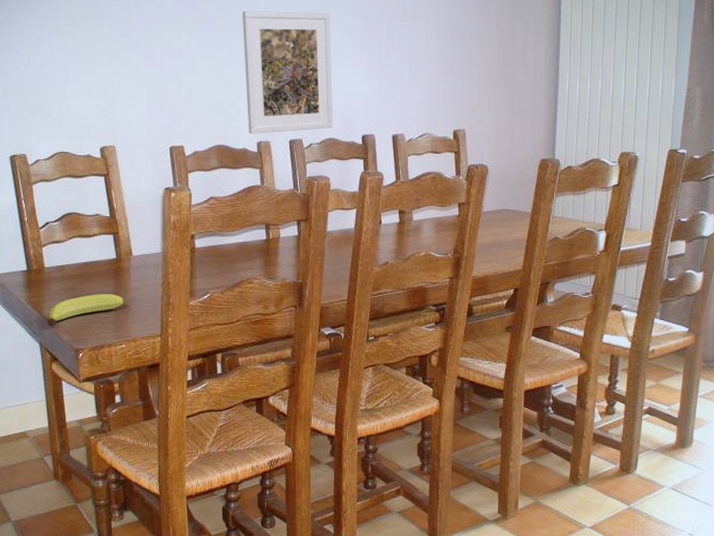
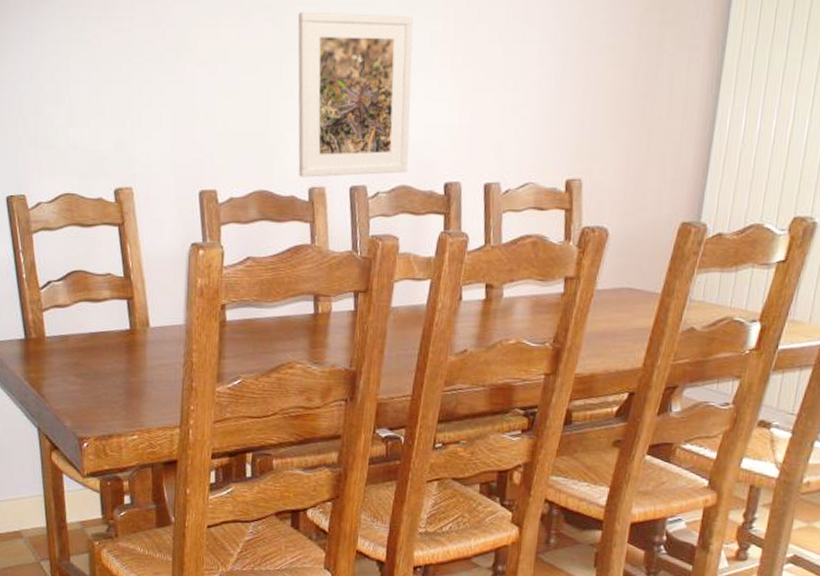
fruit: present [47,293,125,327] -> none [46,371,139,409]

